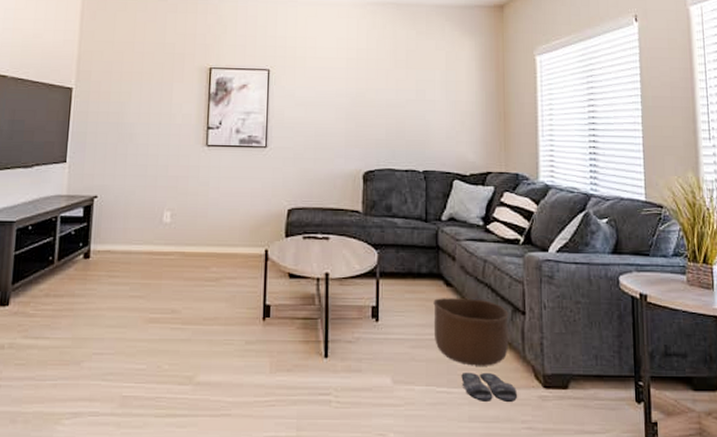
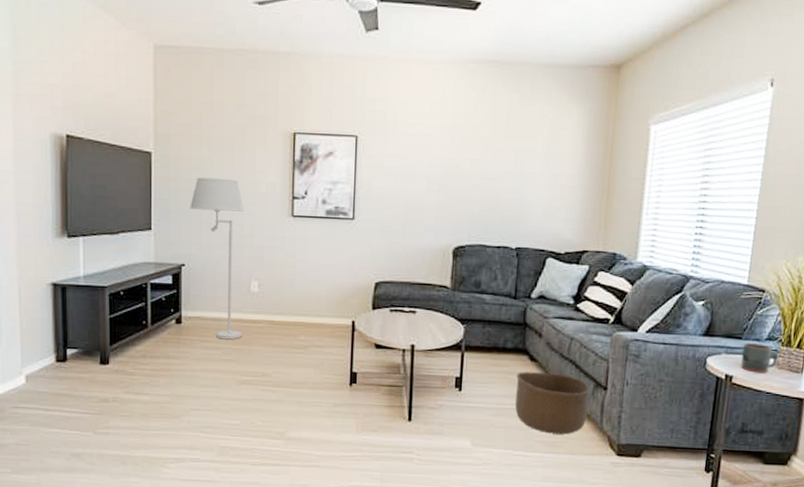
floor lamp: none [106,110,160,274] -> present [190,177,244,340]
slippers: present [461,372,517,402] -> none [538,438,590,466]
mug: none [651,260,687,291] -> present [741,343,778,373]

